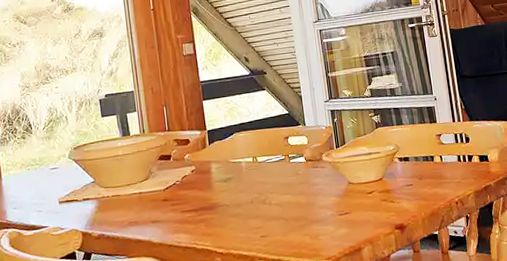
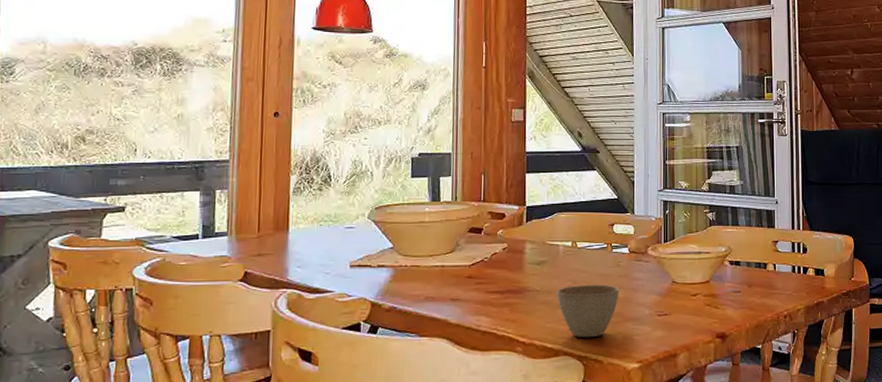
cup: none [245,192,302,243] -> present [557,284,620,338]

